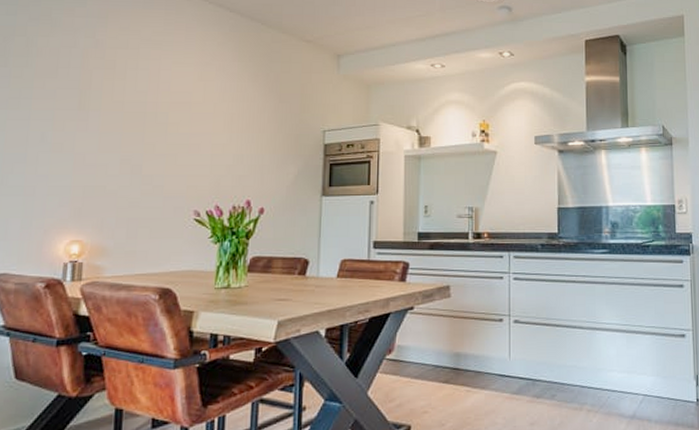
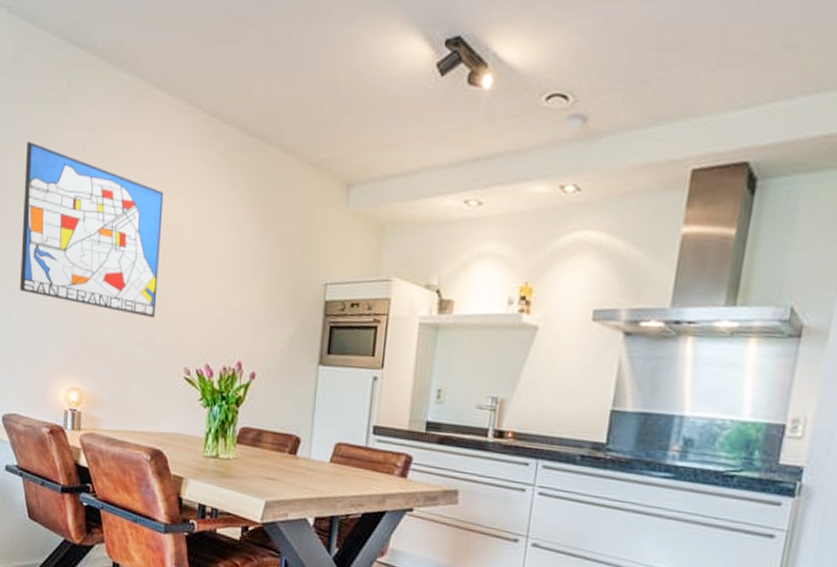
wall art: none [18,27,173,169] -> present [20,142,164,318]

